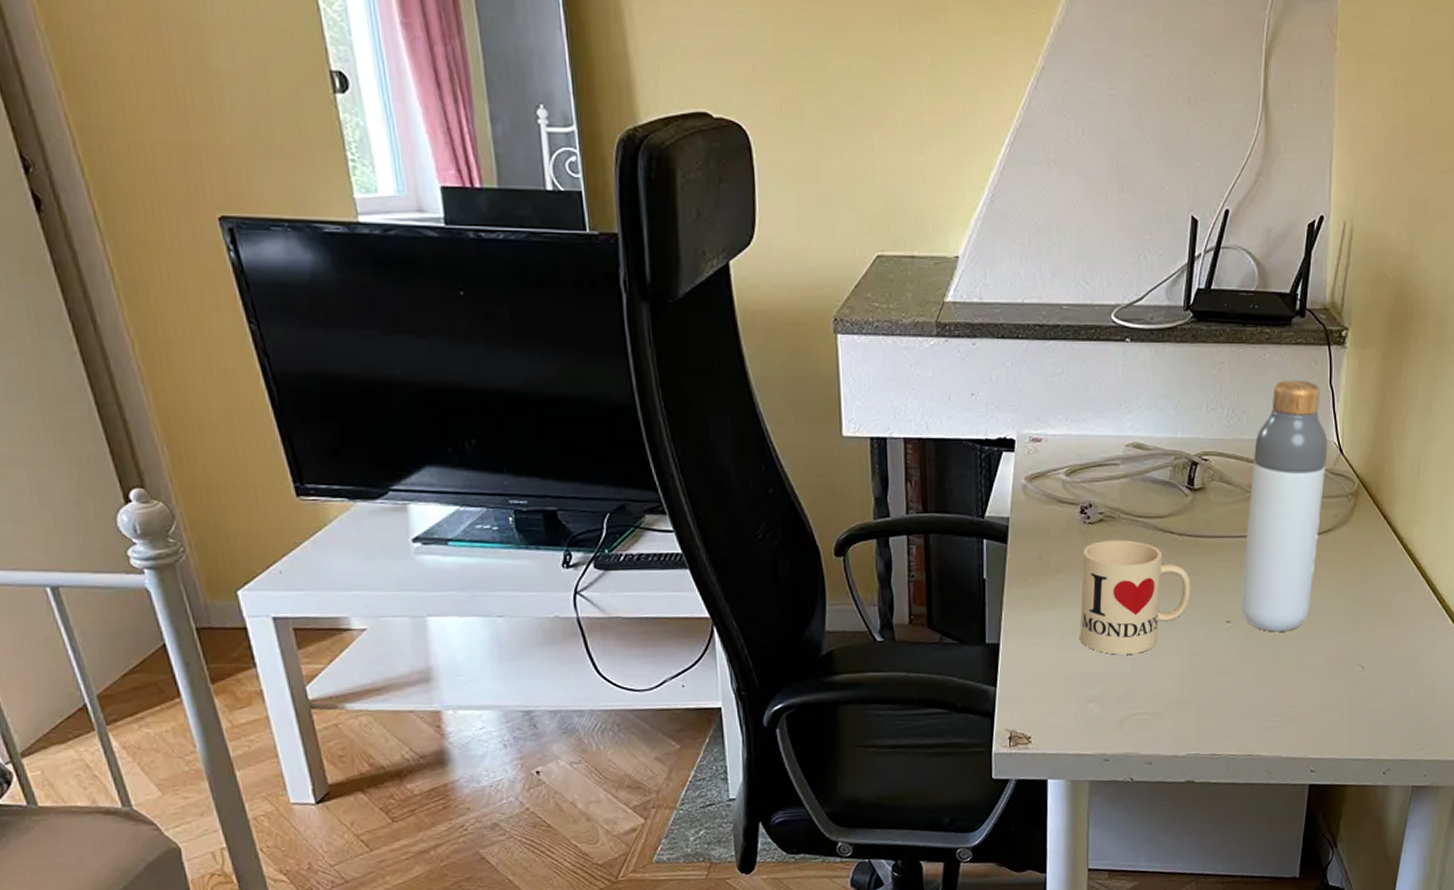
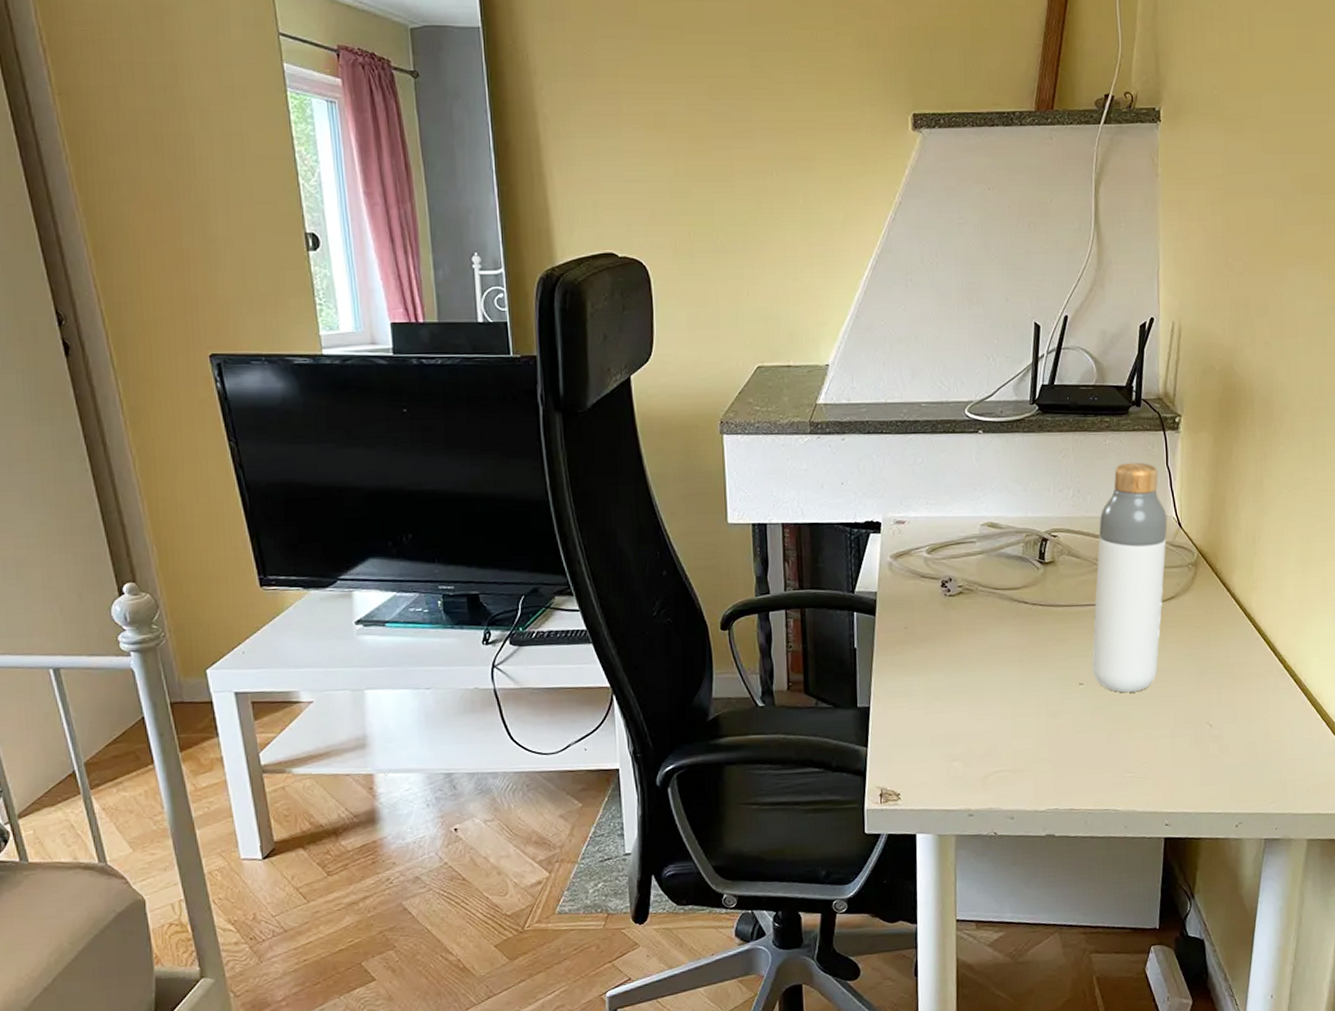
mug: present [1080,540,1191,655] -> none [943,610,1045,716]

